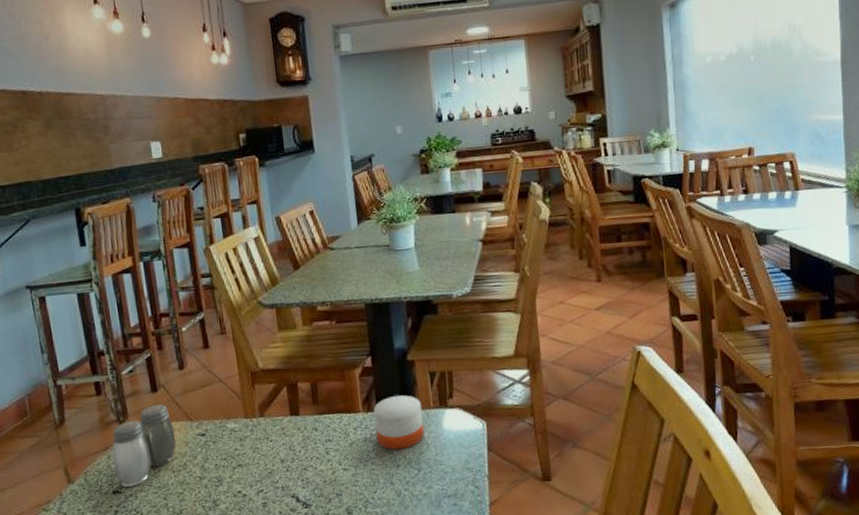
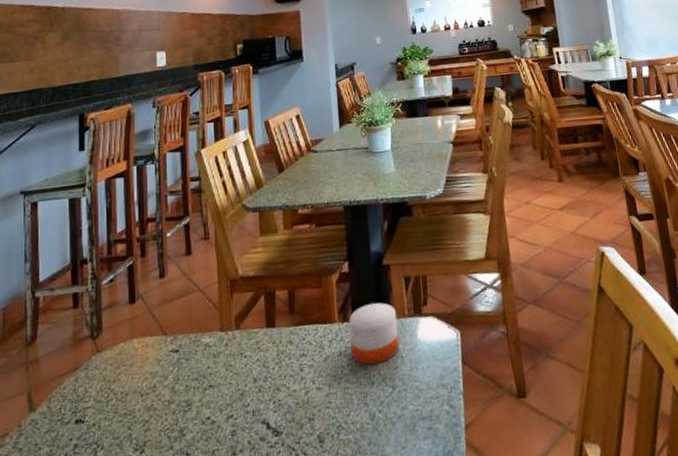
salt and pepper shaker: present [112,404,176,488] -> none [80,317,148,416]

